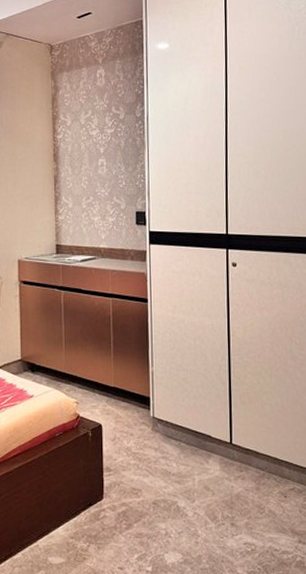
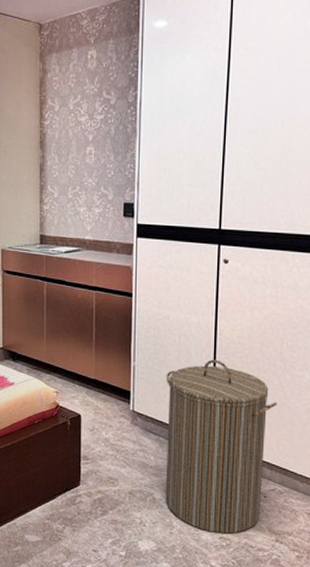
laundry hamper: none [184,360,291,538] -> present [165,359,278,534]

